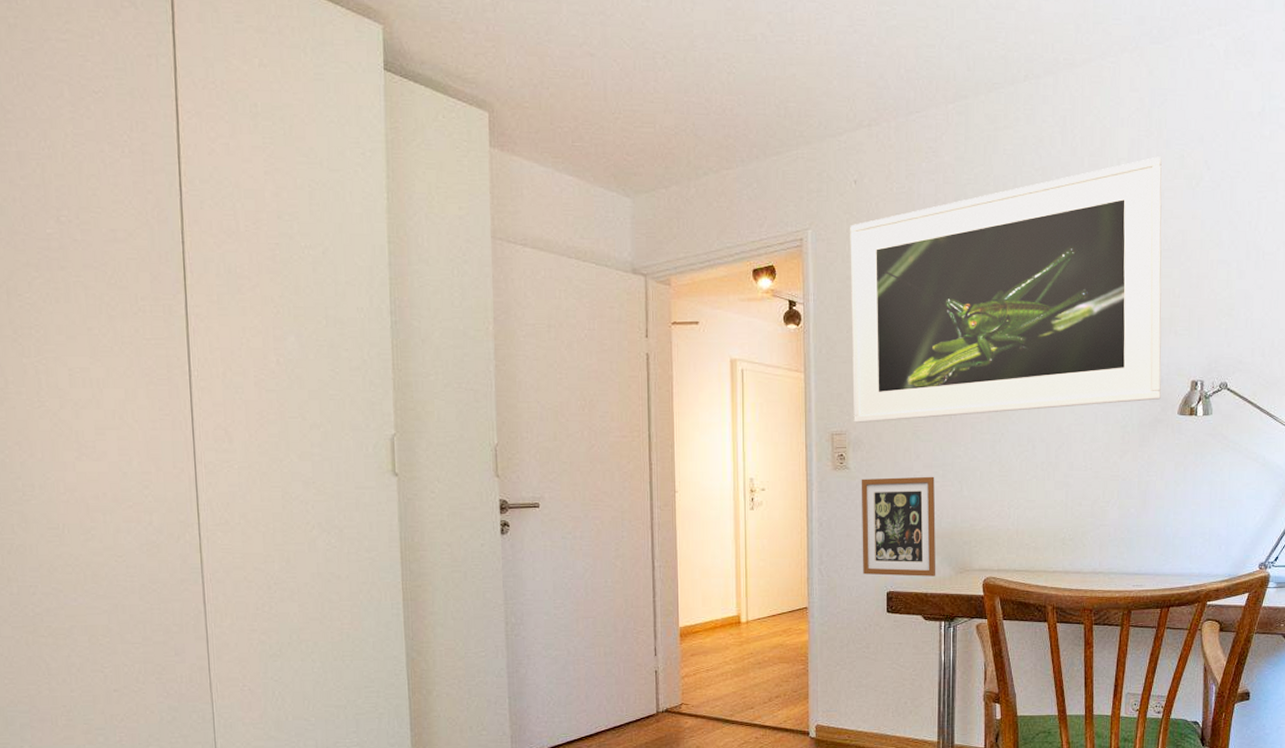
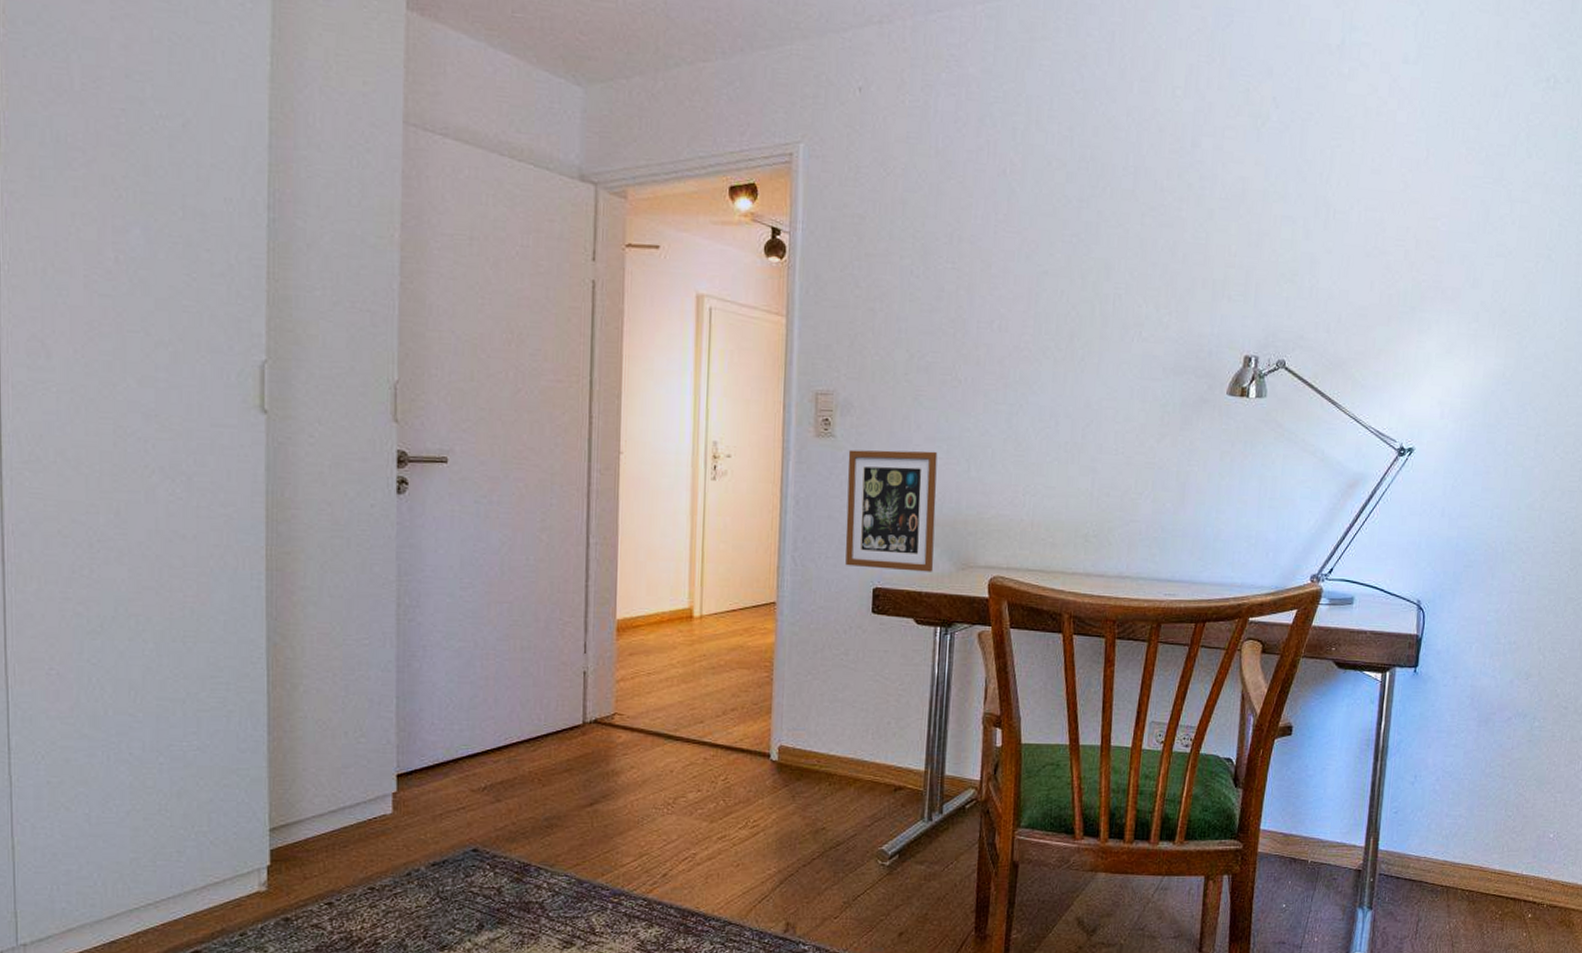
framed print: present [850,156,1162,424] -> none [843,87,1224,383]

